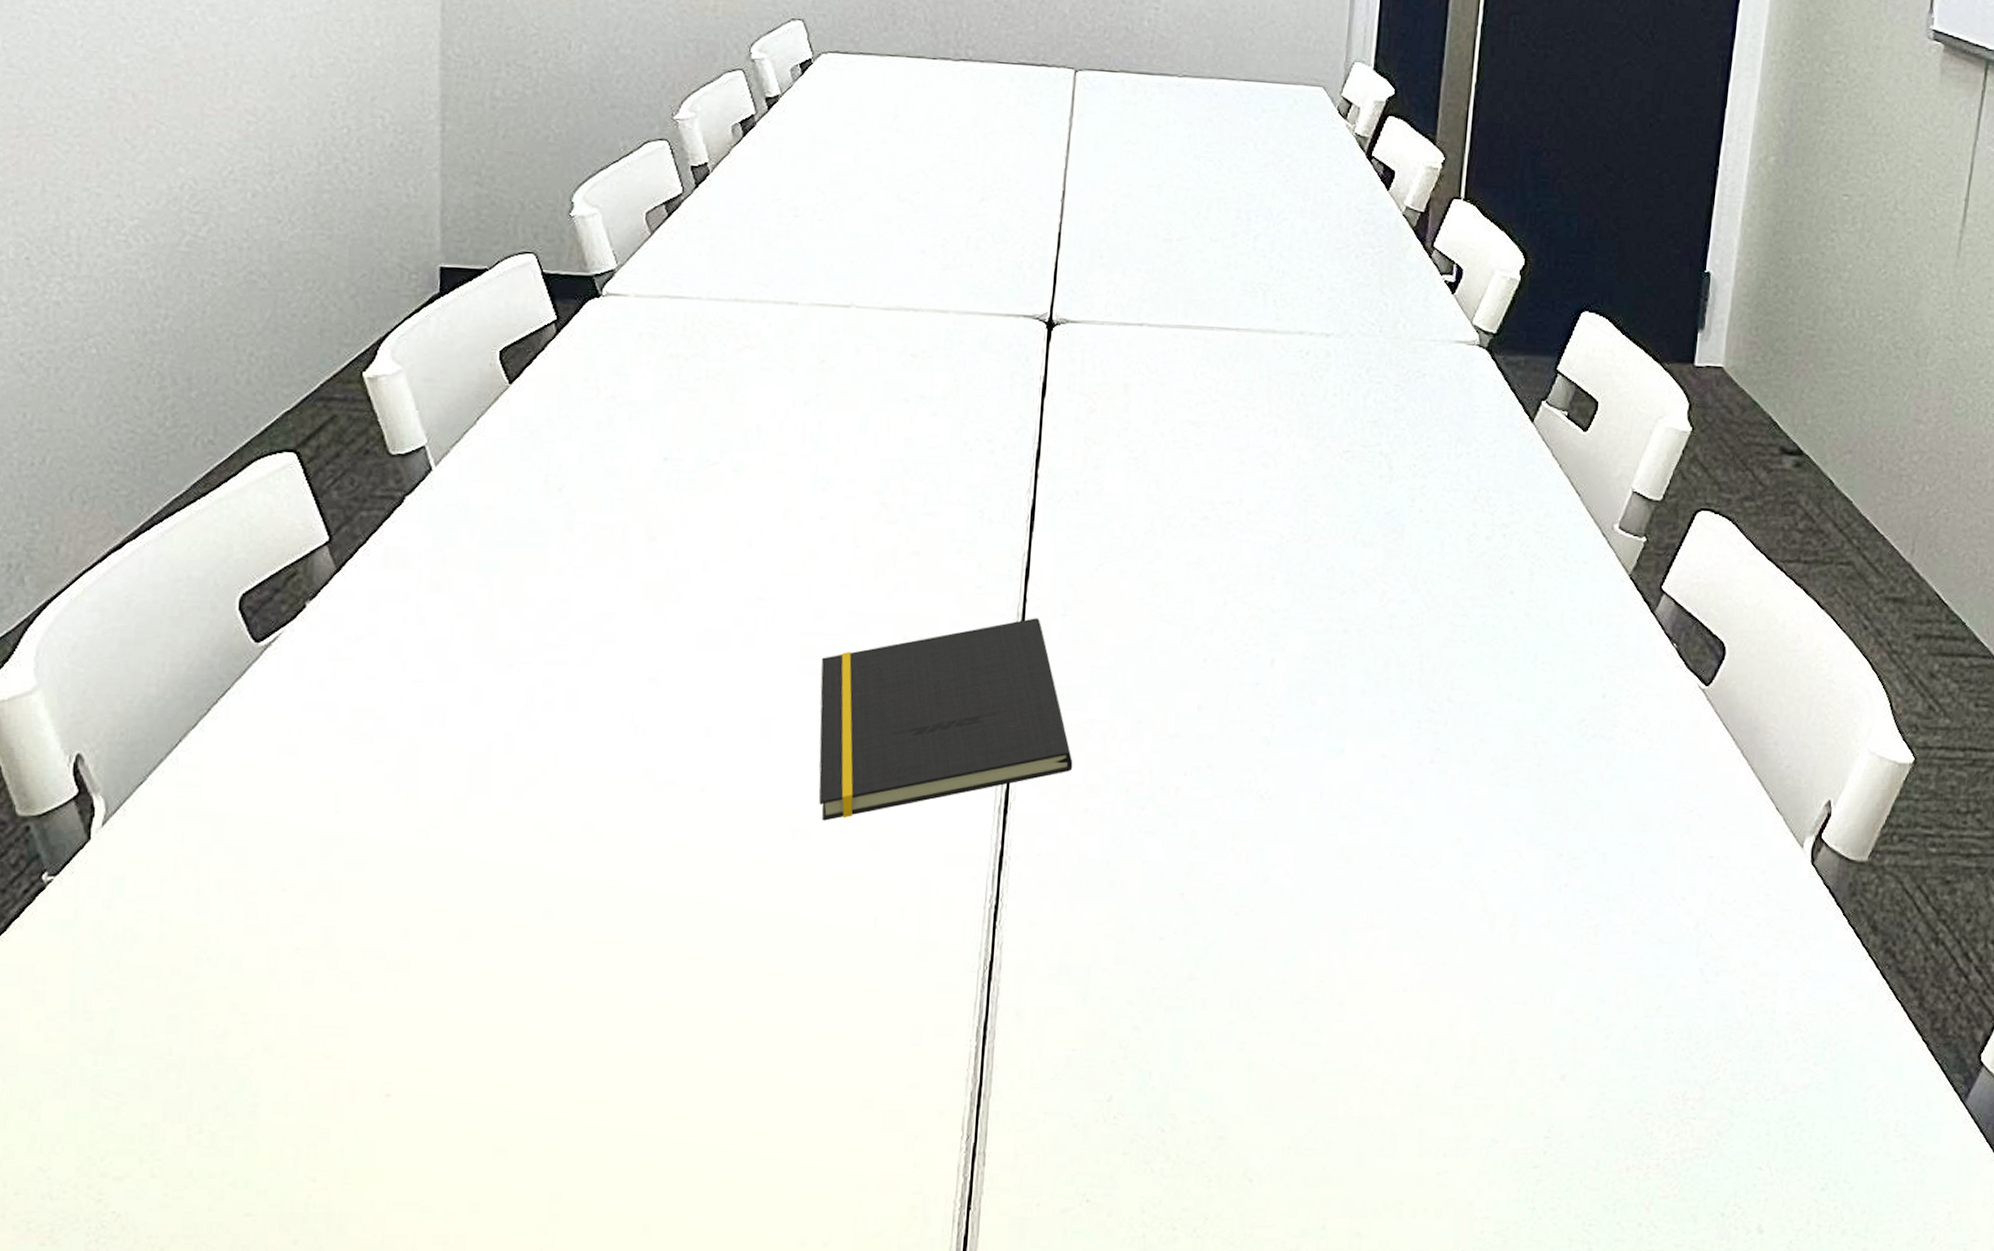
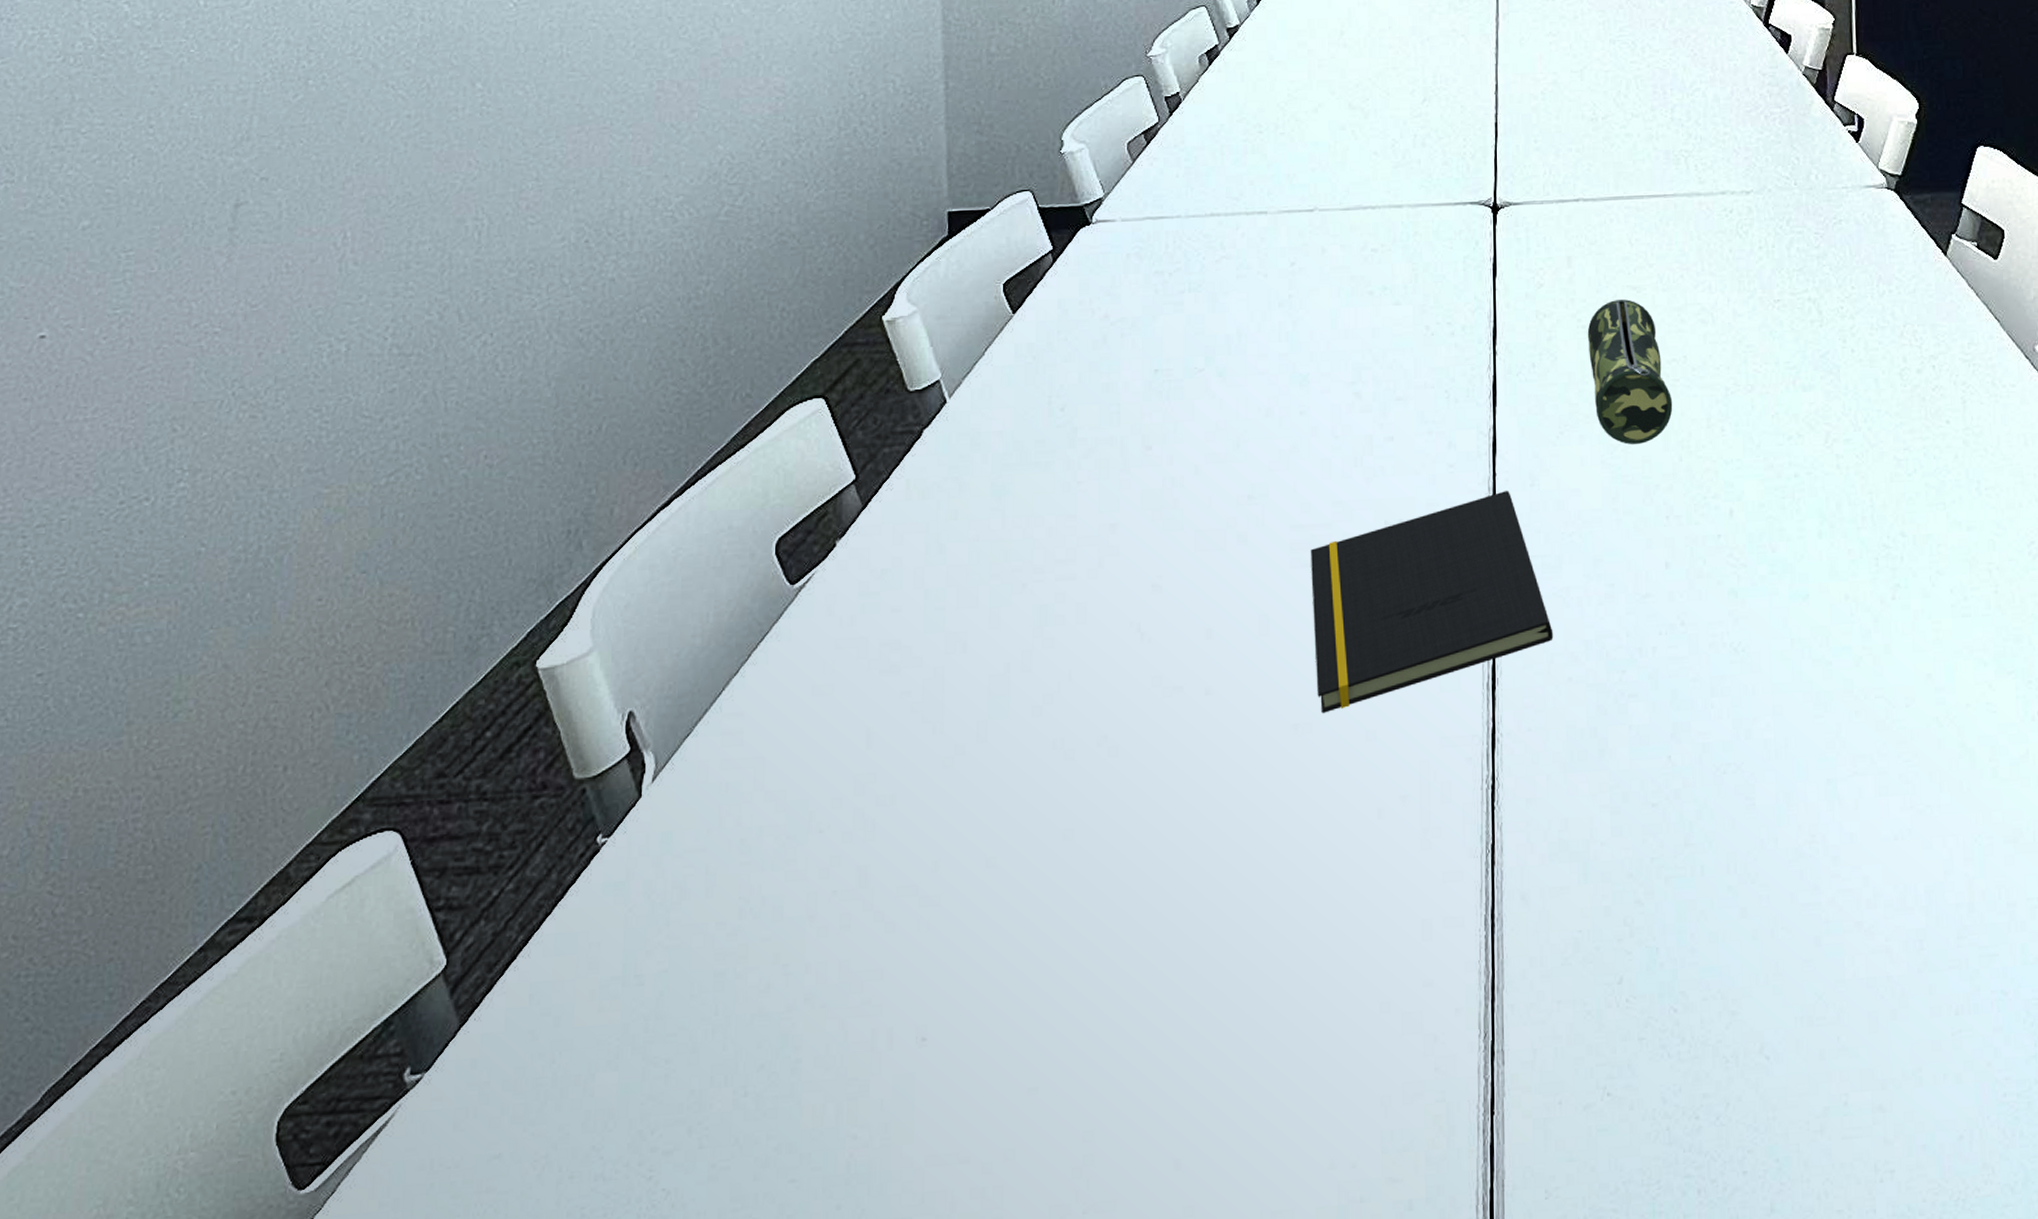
pencil case: none [1138,434,1223,584] -> present [1587,299,1673,444]

